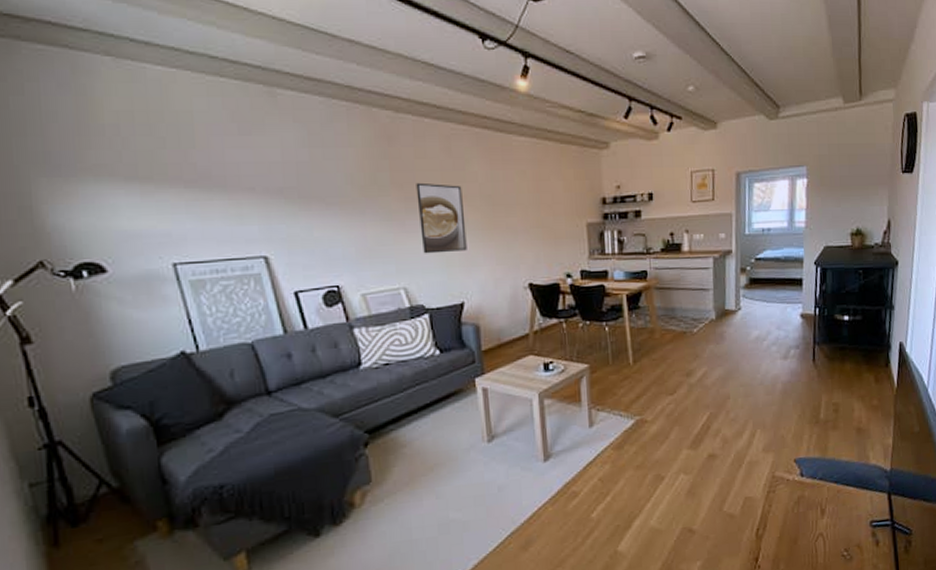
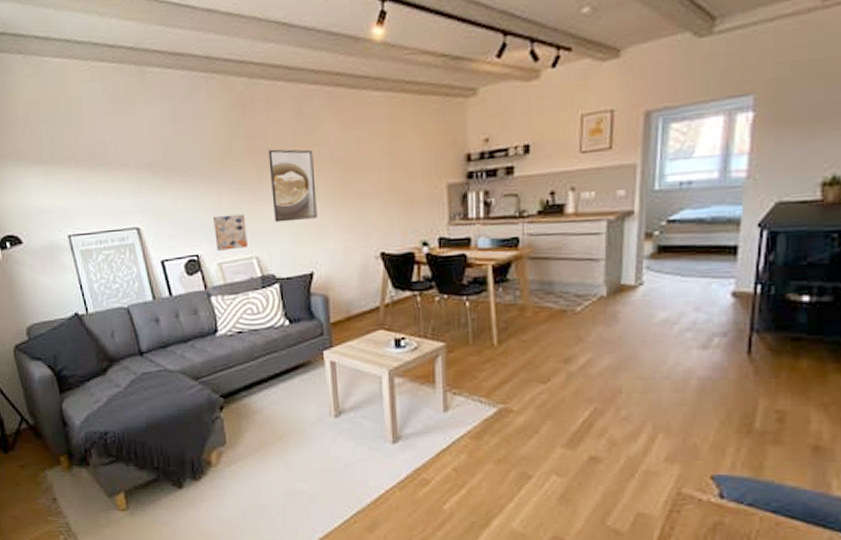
wall art: none [356,245,394,281] -> present [214,214,248,251]

